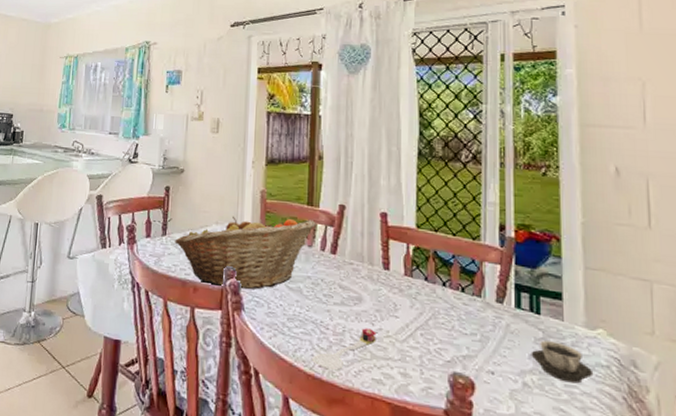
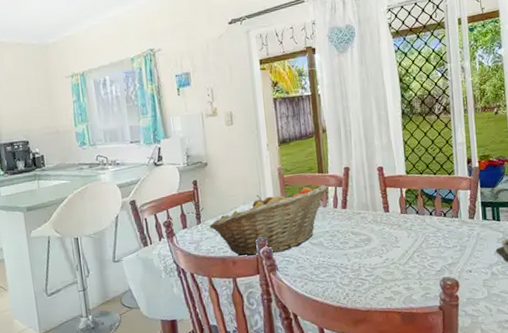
spoon: present [311,328,376,371] -> none [337,260,385,300]

